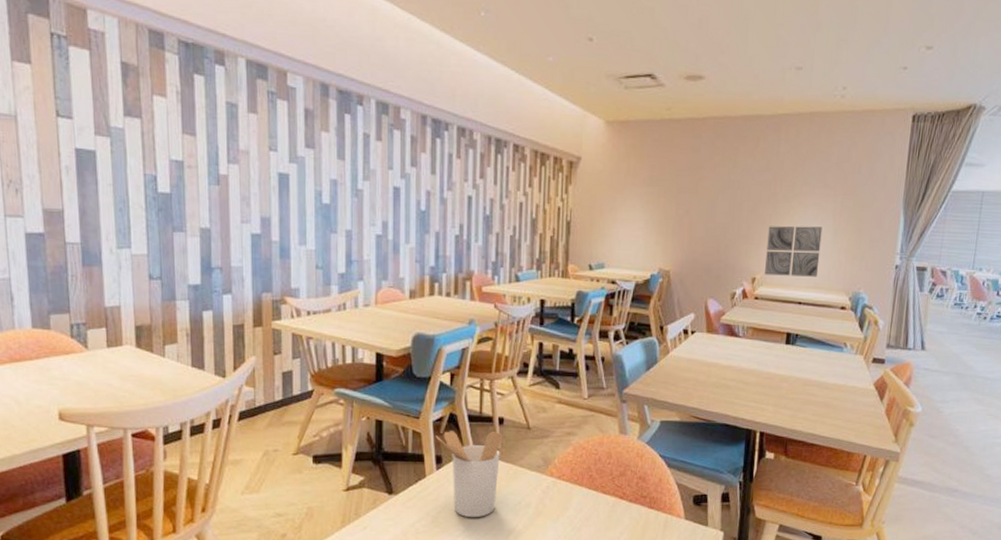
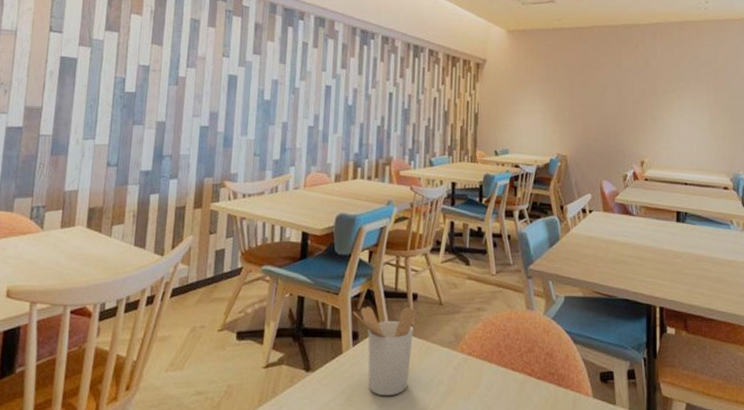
wall art: present [765,226,823,277] -> none [652,115,700,160]

